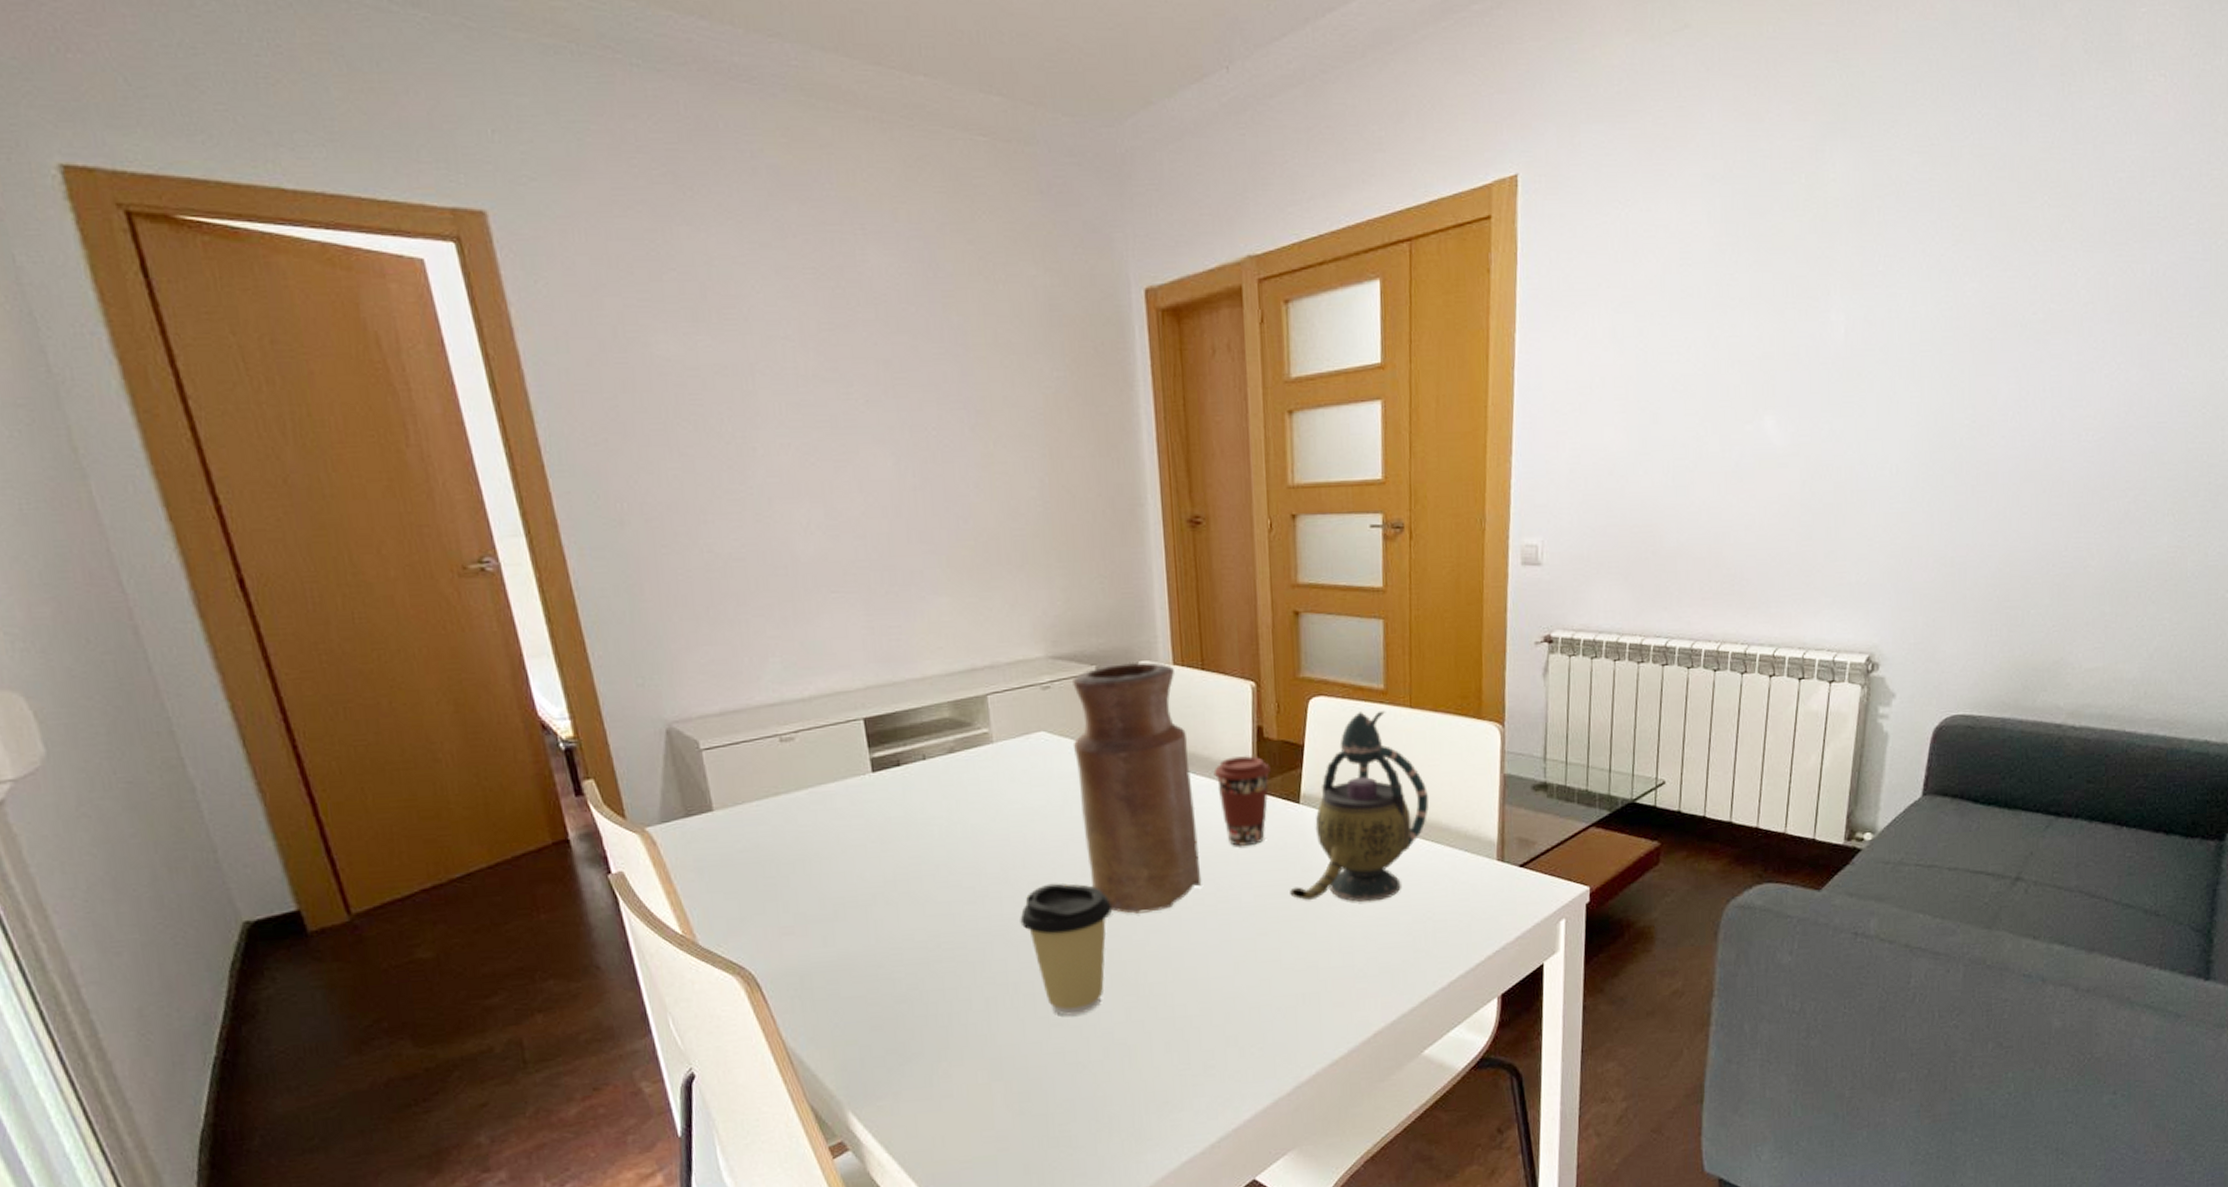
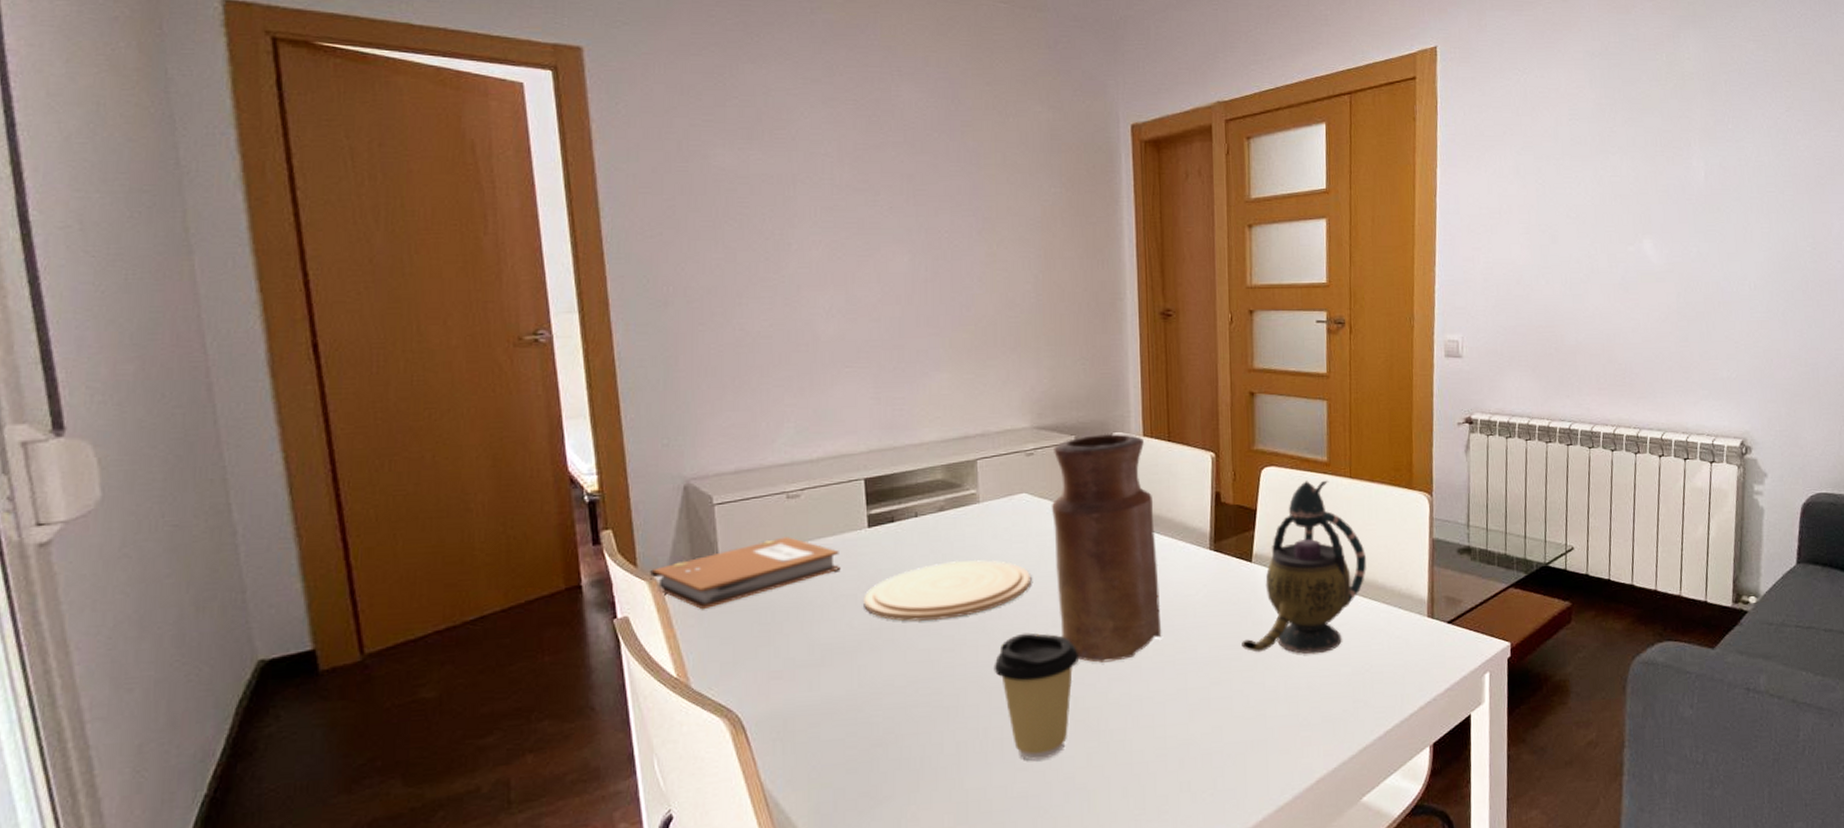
notebook: none [641,784,846,864] -> present [650,537,841,610]
plate: none [874,805,1055,873] -> present [864,559,1030,622]
coffee cup: present [1213,755,1271,847] -> none [1176,518,1227,602]

